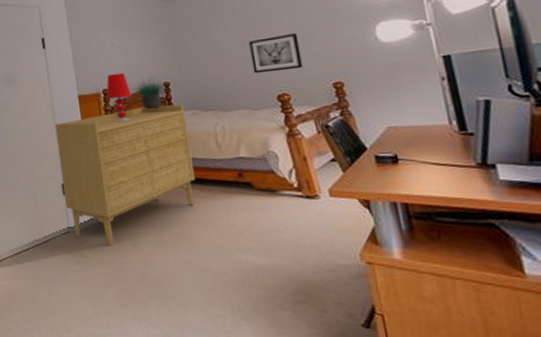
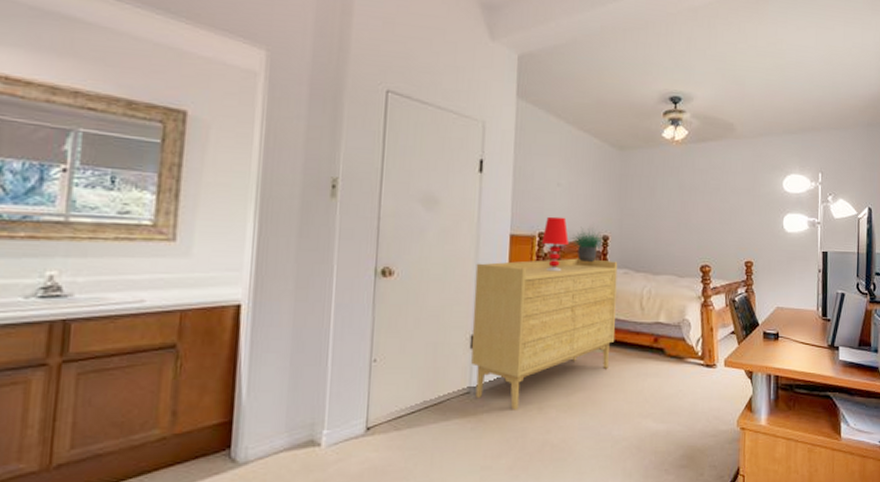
wall art: present [249,32,303,74] -> none [685,208,727,244]

